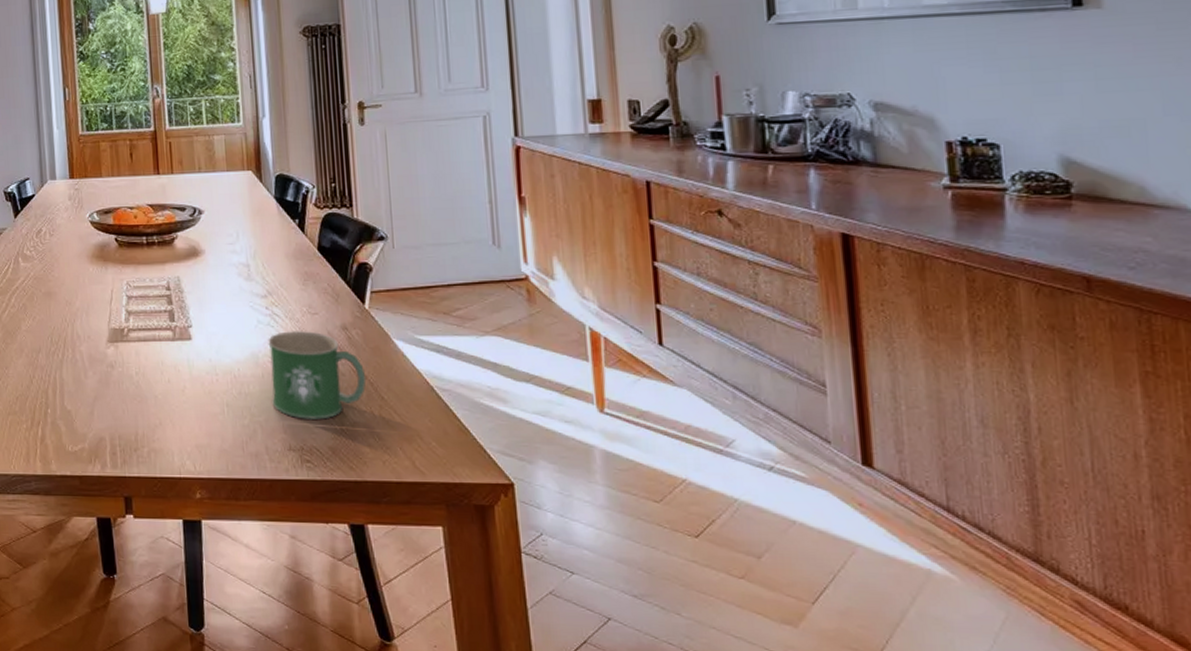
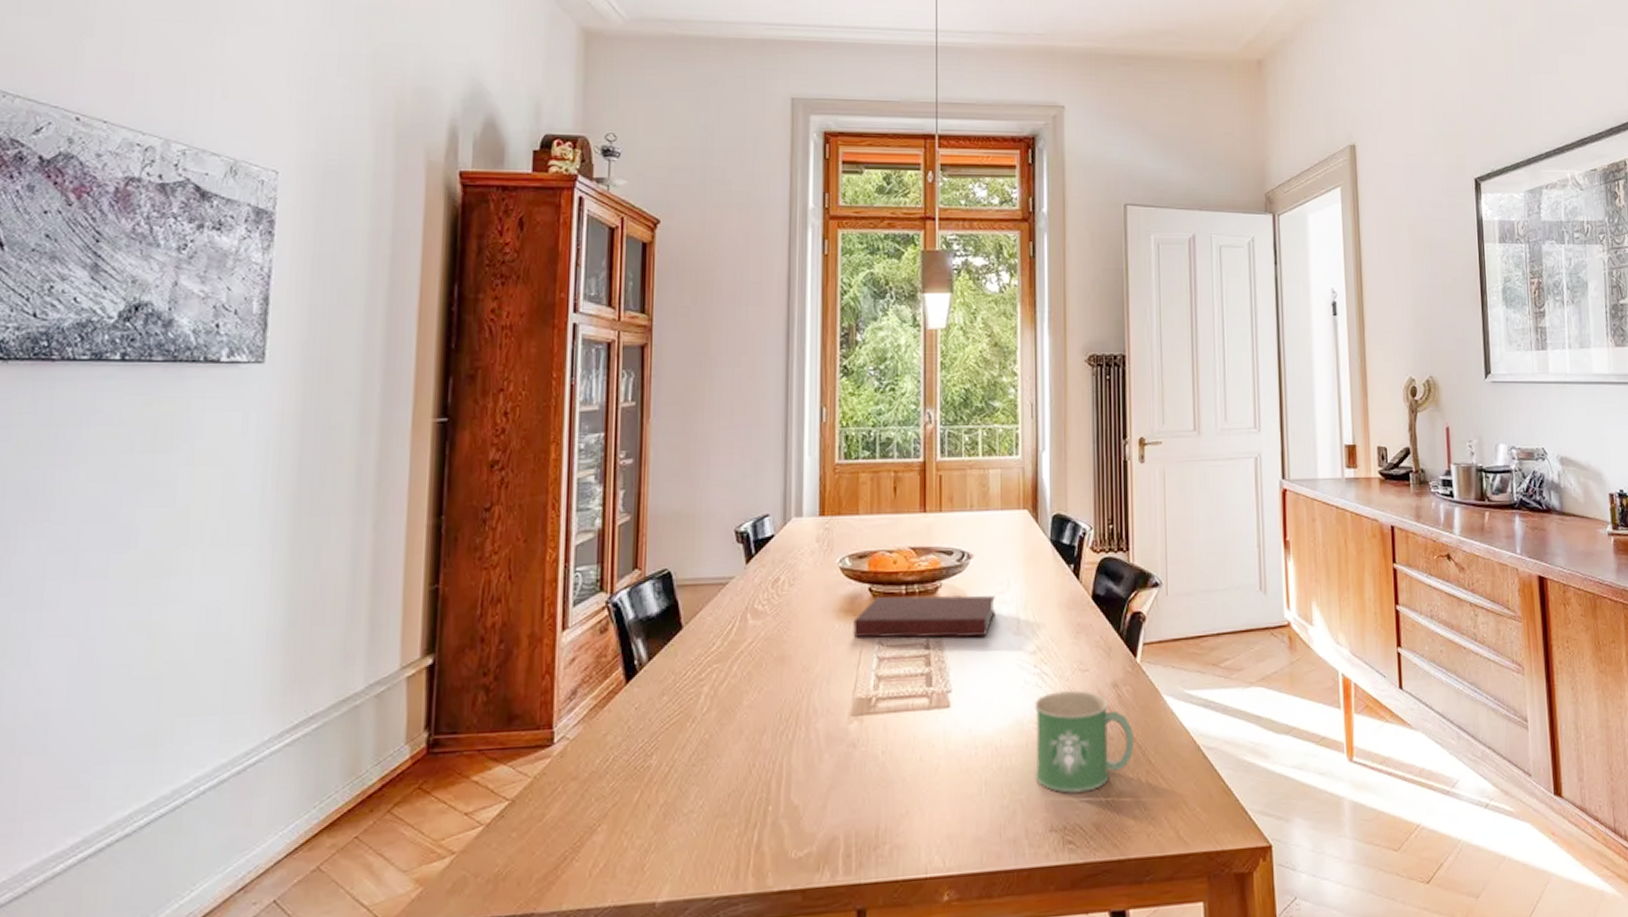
notebook: none [104,245,227,282] -> present [853,594,995,639]

